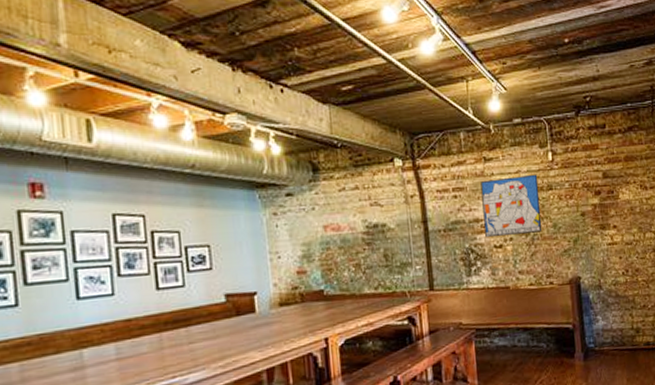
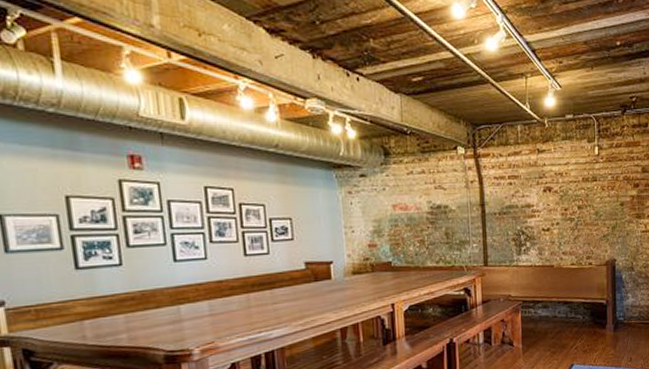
wall art: present [480,174,543,238] -> none [533,166,586,222]

